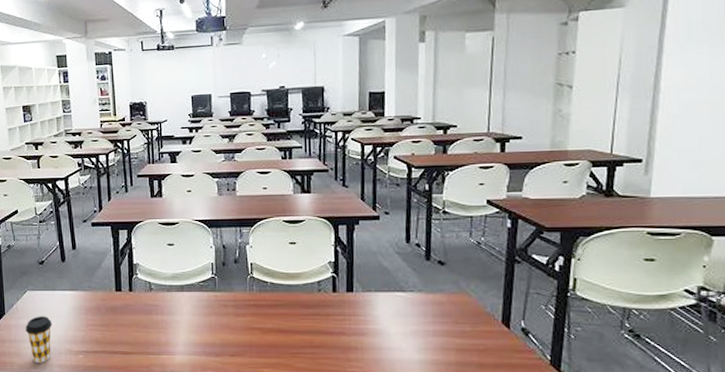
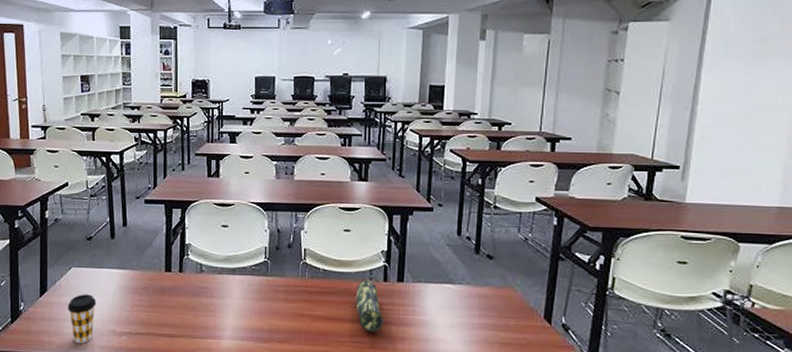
pencil case: none [305,290,335,343] -> present [356,279,383,332]

